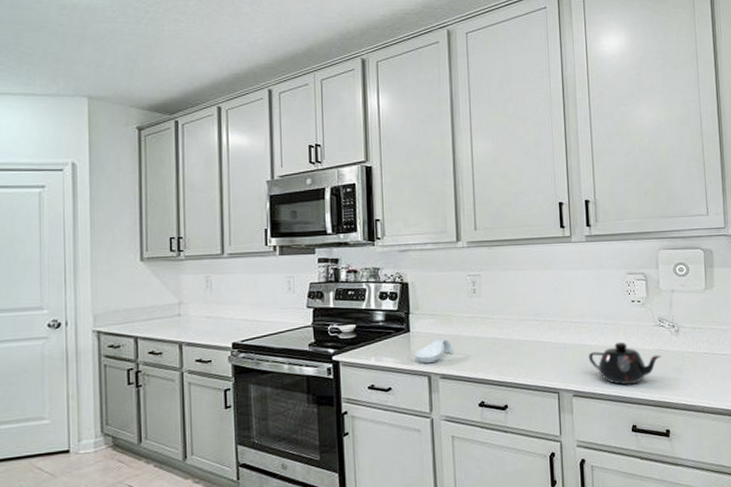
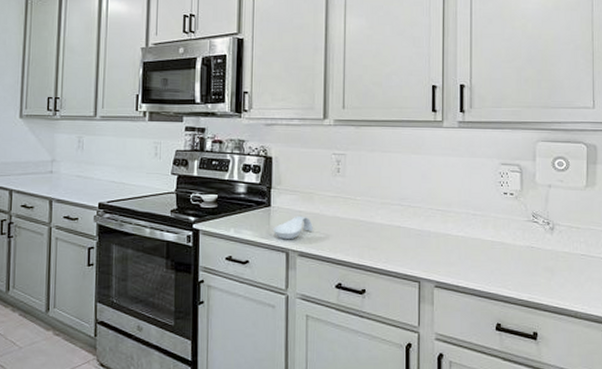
teapot: present [588,341,662,385] -> none [453,235,534,280]

